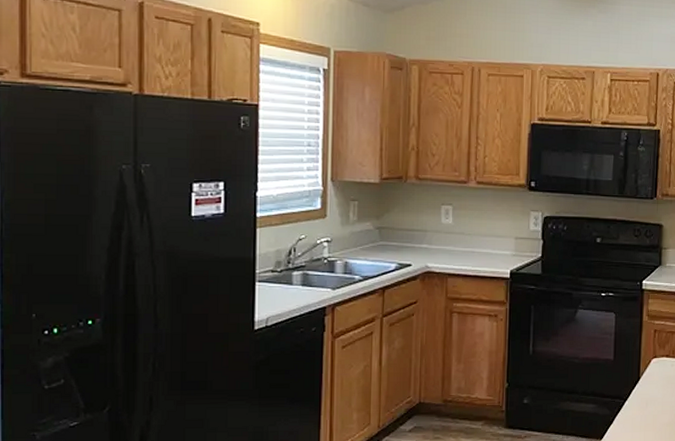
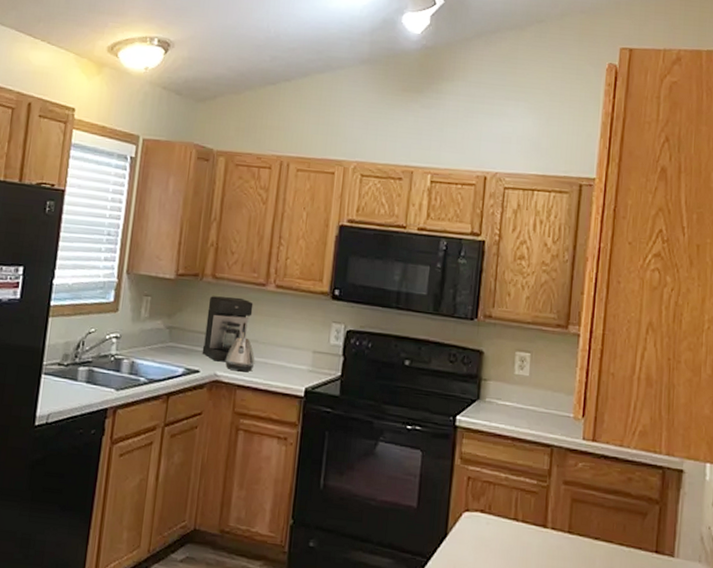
coffee maker: none [412,196,457,255] -> present [202,296,254,362]
kettle: none [434,217,463,262] -> present [225,322,255,372]

